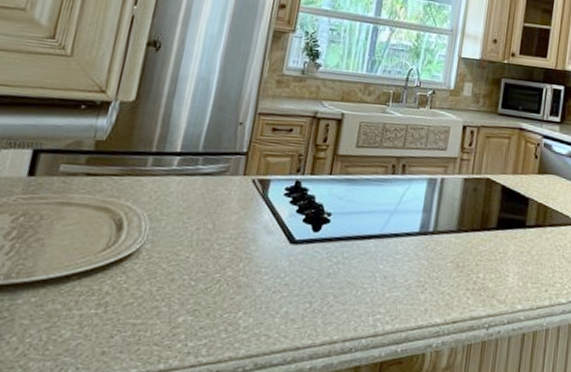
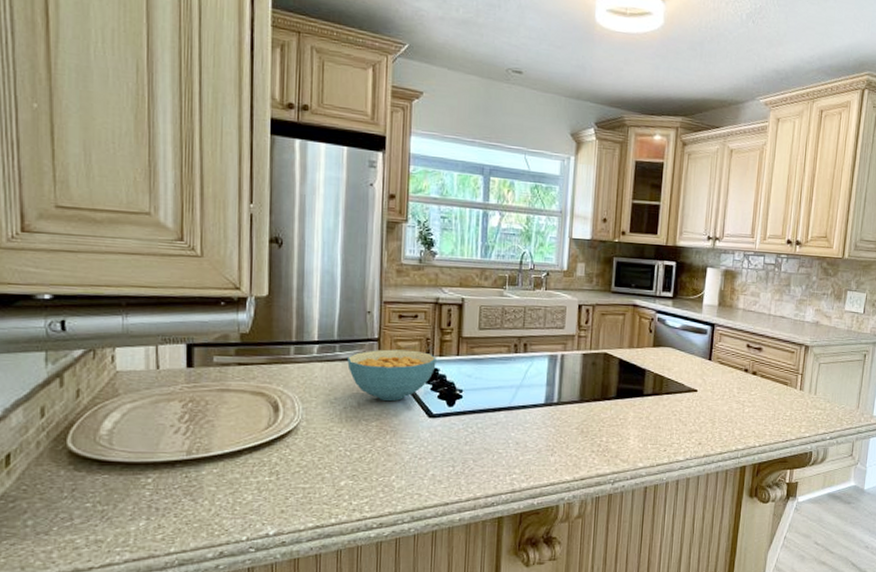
cereal bowl: none [208,164,307,223] -> present [347,349,437,401]

